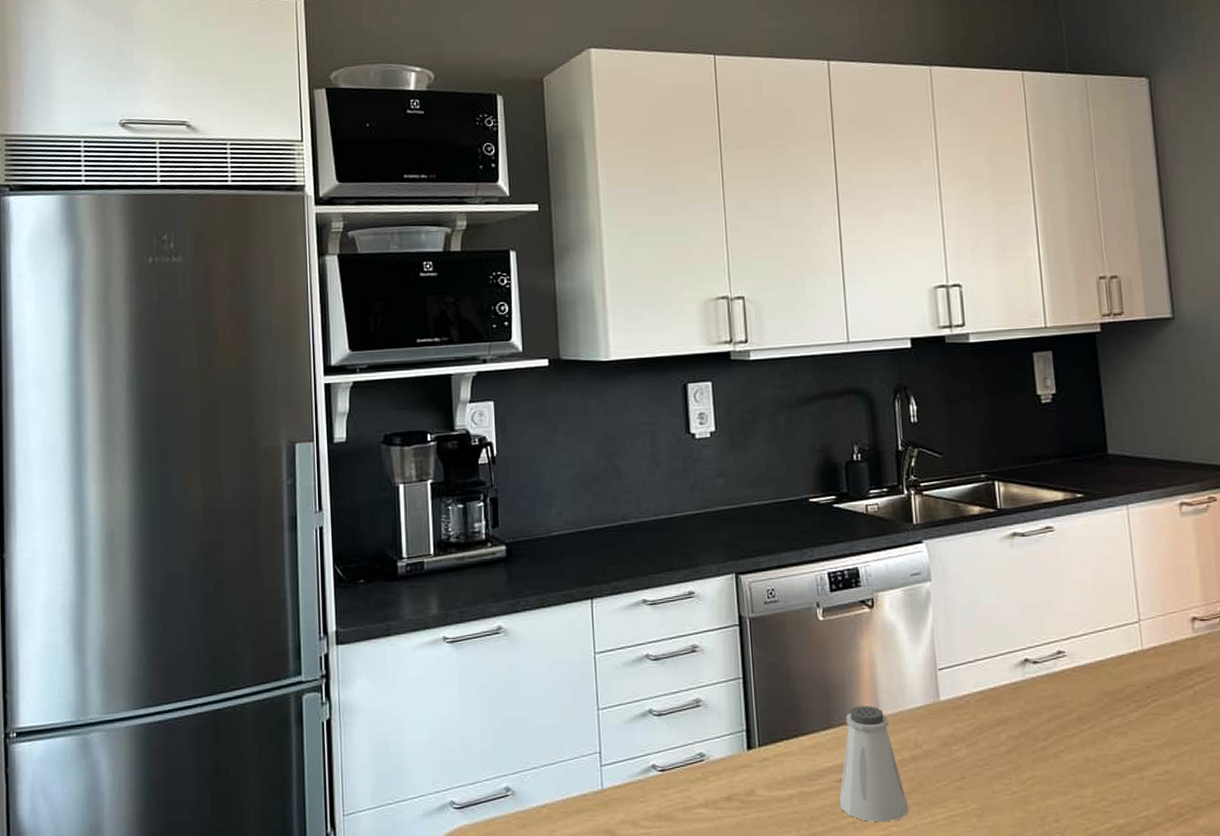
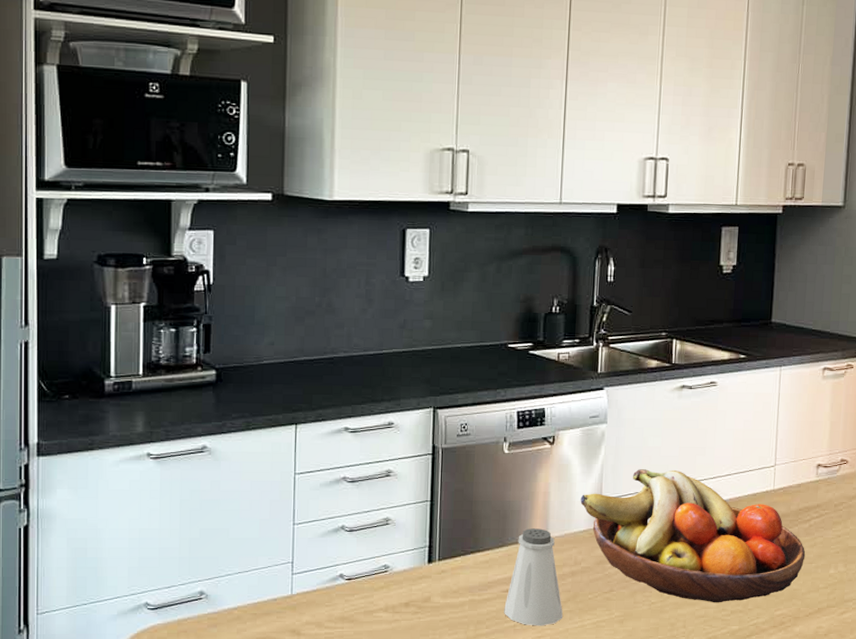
fruit bowl: none [911,631,1196,791] -> present [580,469,806,603]

